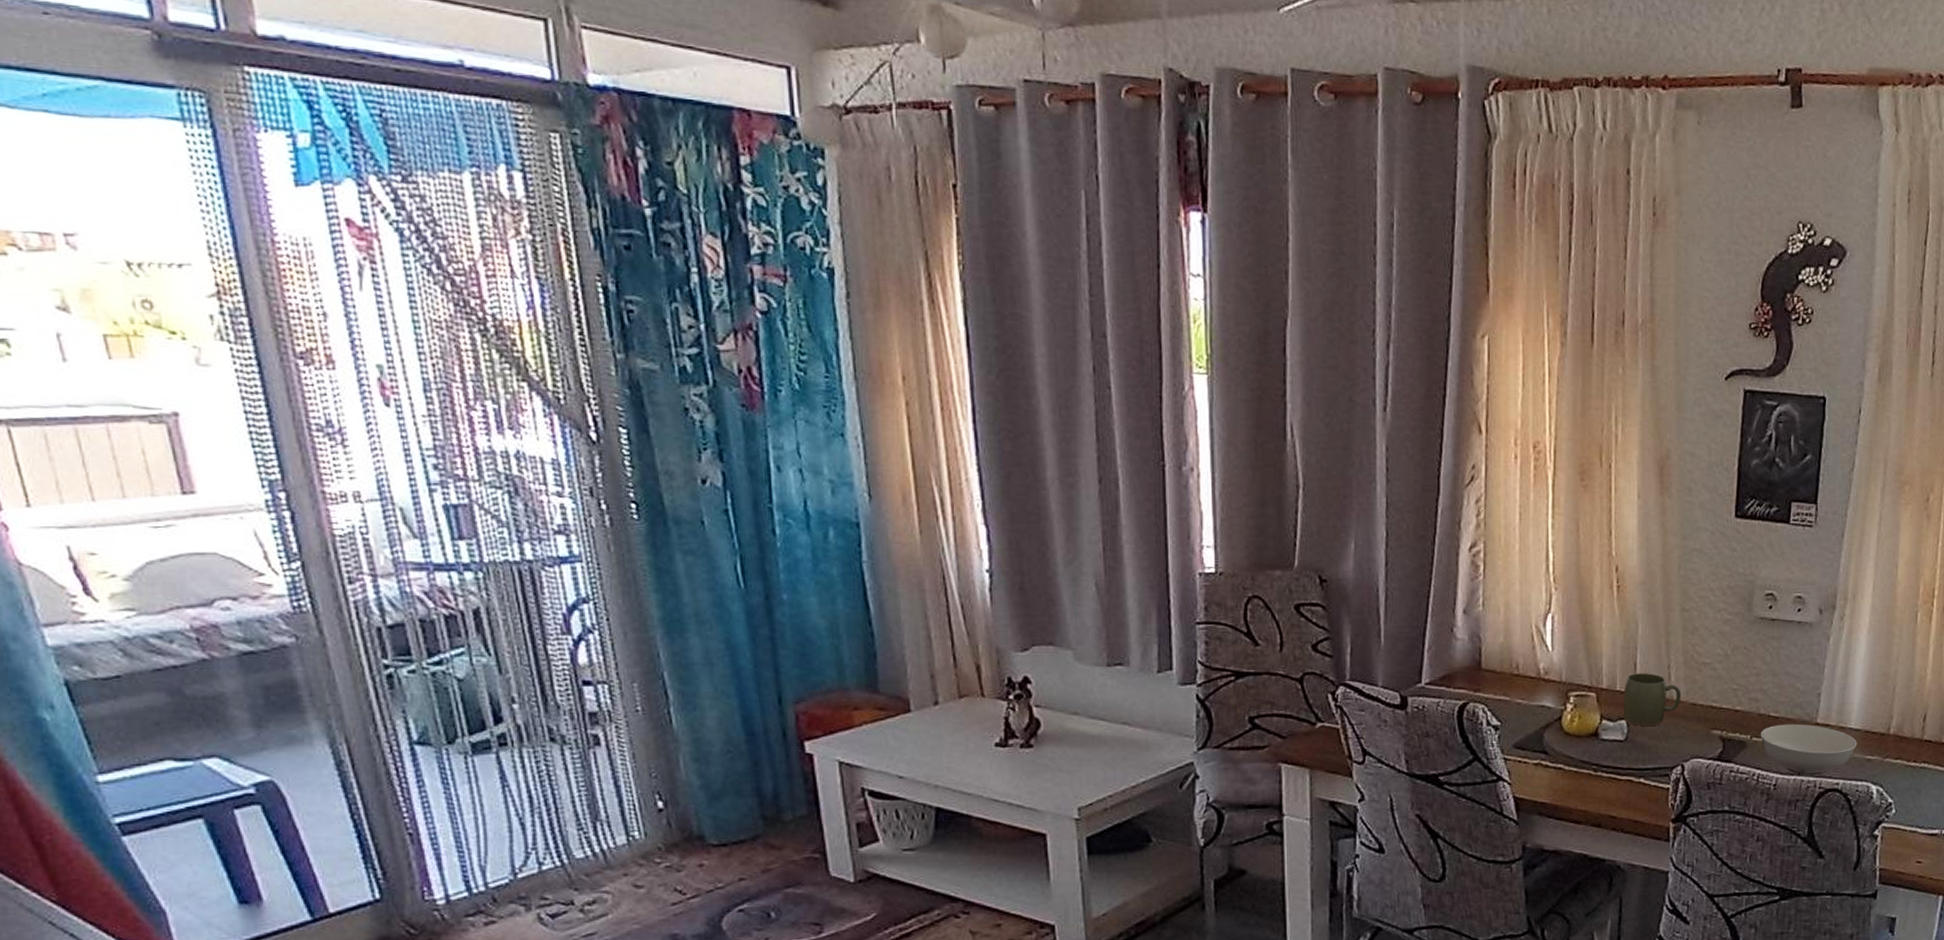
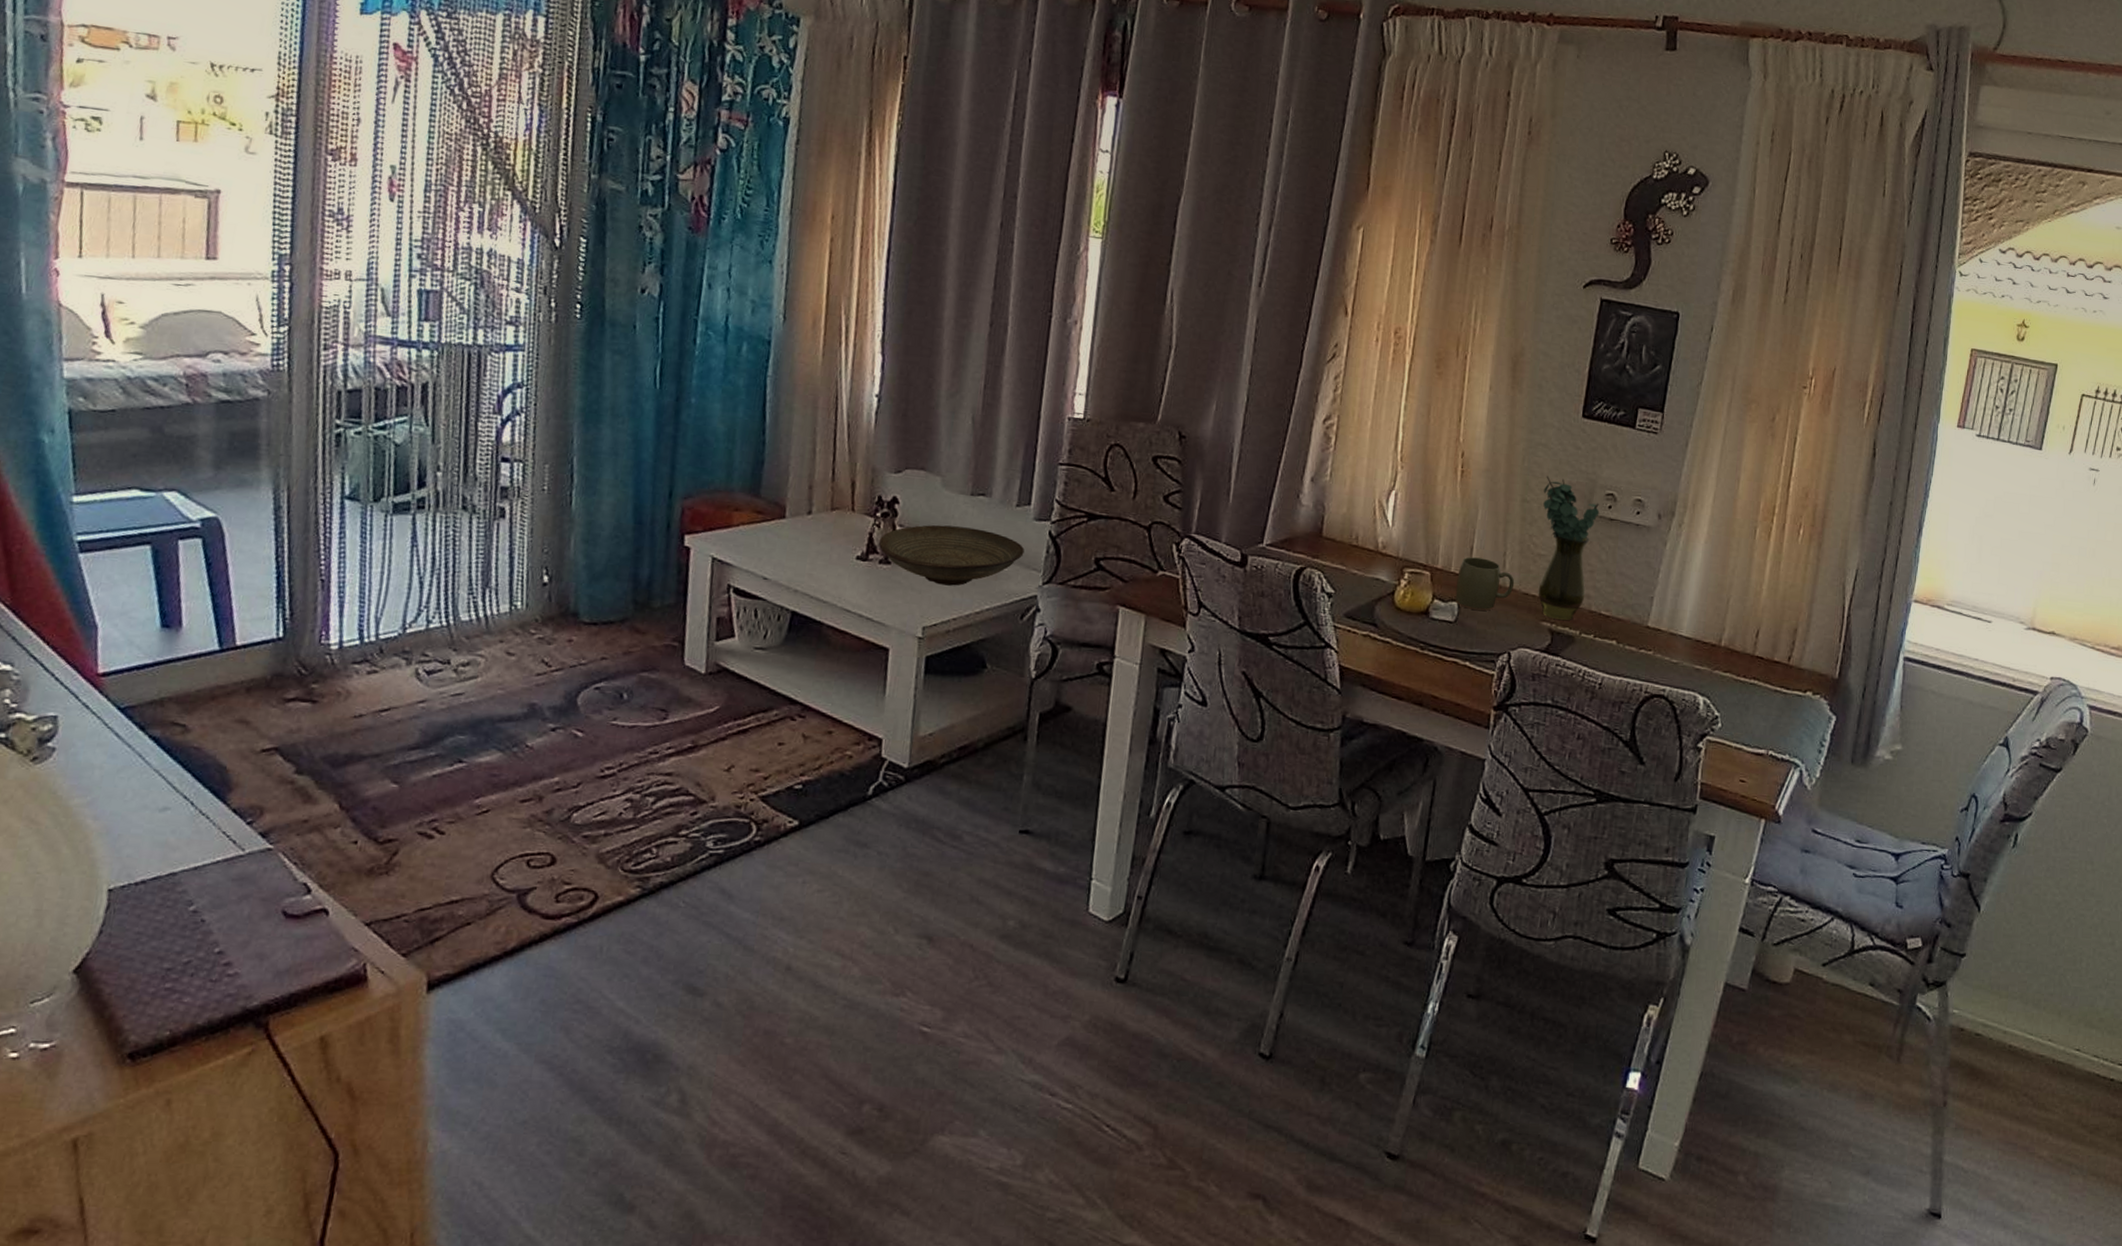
decorative bowl: none [1017,700,1173,763] -> present [879,525,1025,586]
vase: none [1702,581,1761,727] -> present [1538,475,1600,621]
bowl: present [1760,724,1857,776] -> none [1589,623,1687,679]

